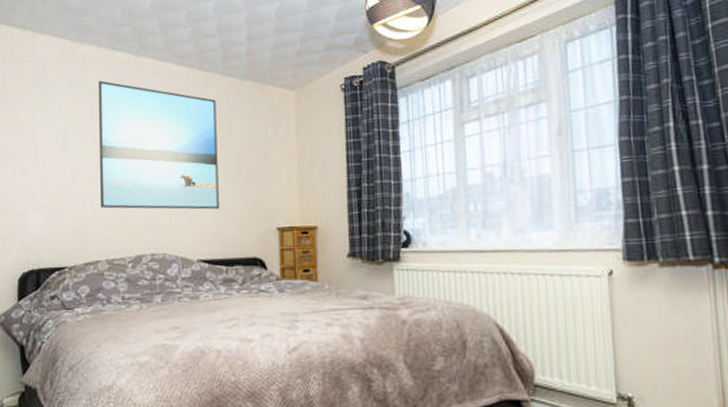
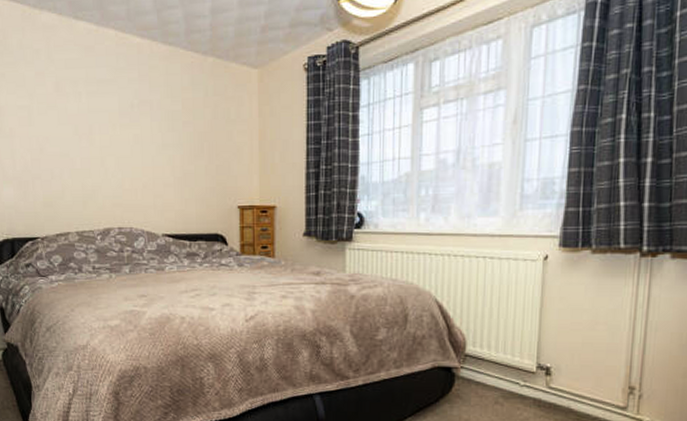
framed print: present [98,80,219,210] -> none [60,51,183,186]

